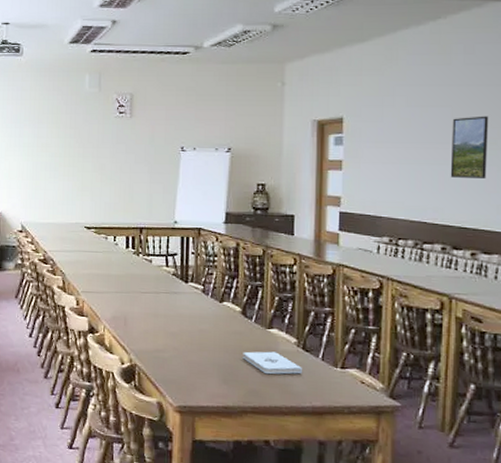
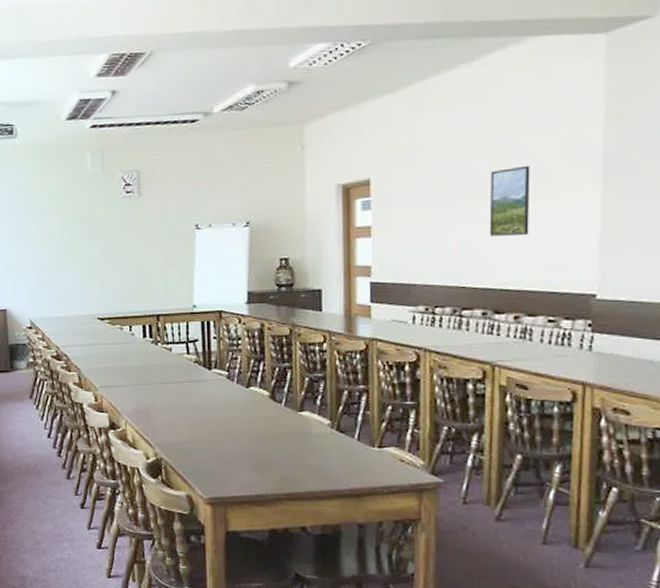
notepad: present [243,351,302,375] -> none [274,435,337,459]

